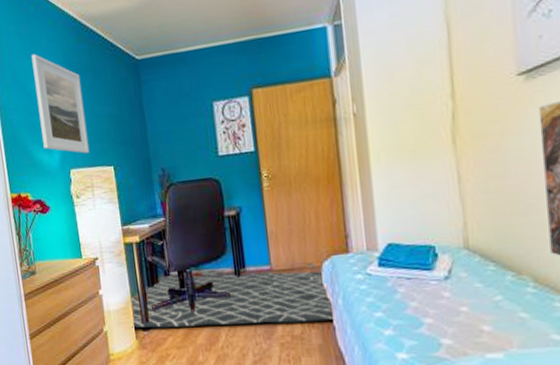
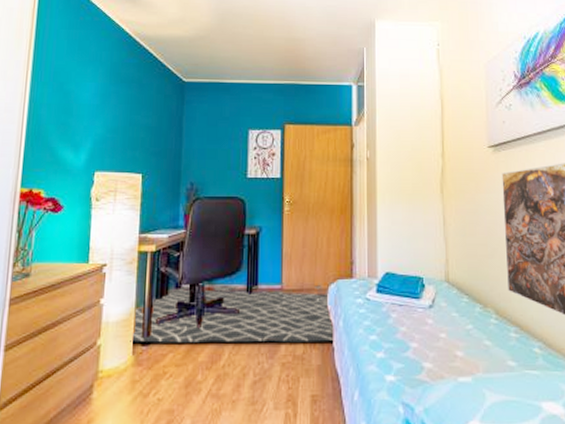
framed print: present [31,53,90,154] -> none [71,57,124,159]

